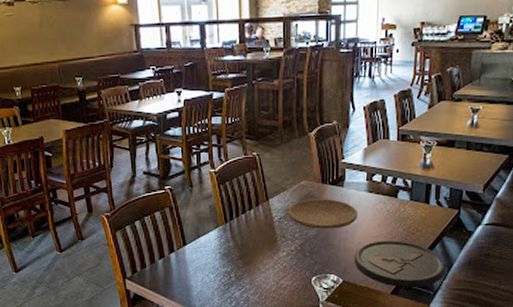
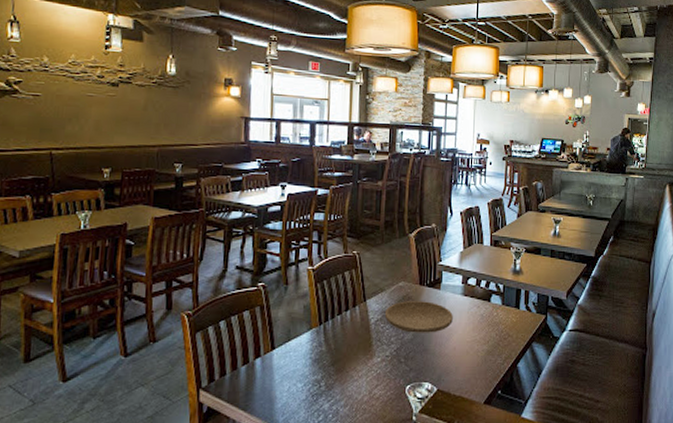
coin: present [354,240,446,288] -> none [448,346,536,397]

